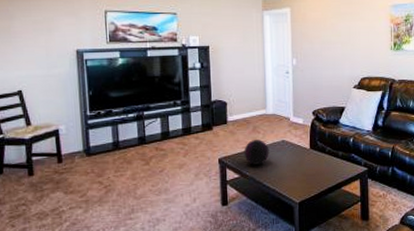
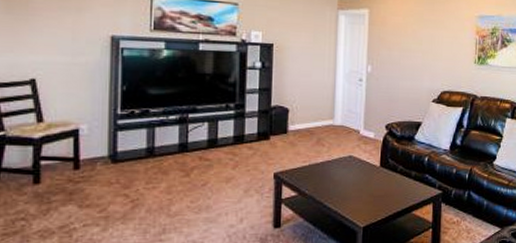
decorative orb: present [244,140,269,165] -> none [304,154,334,182]

